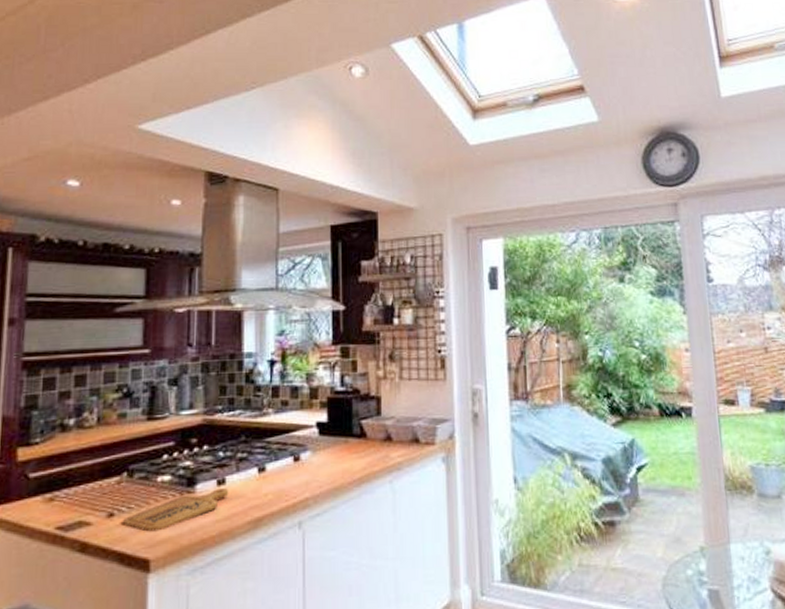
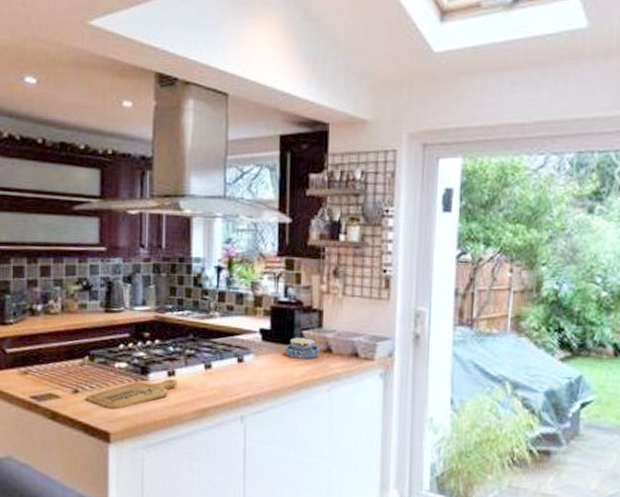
bowl: none [343,427,381,452] -> present [285,337,321,360]

